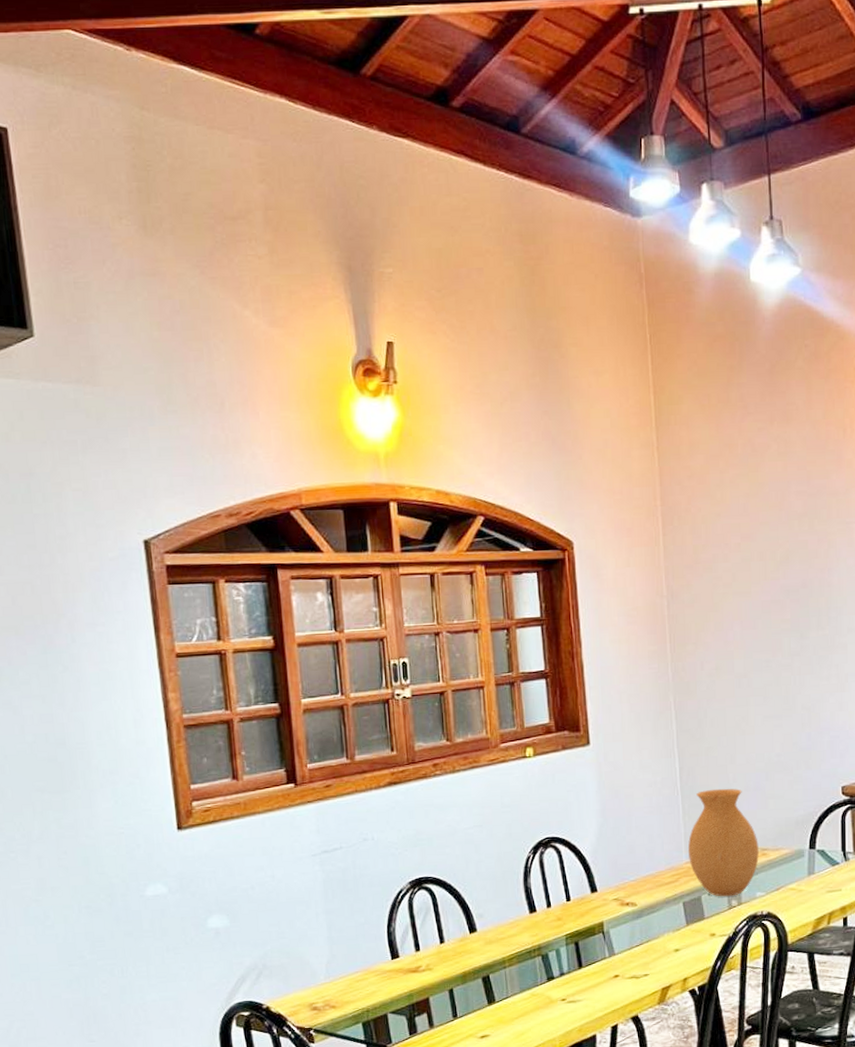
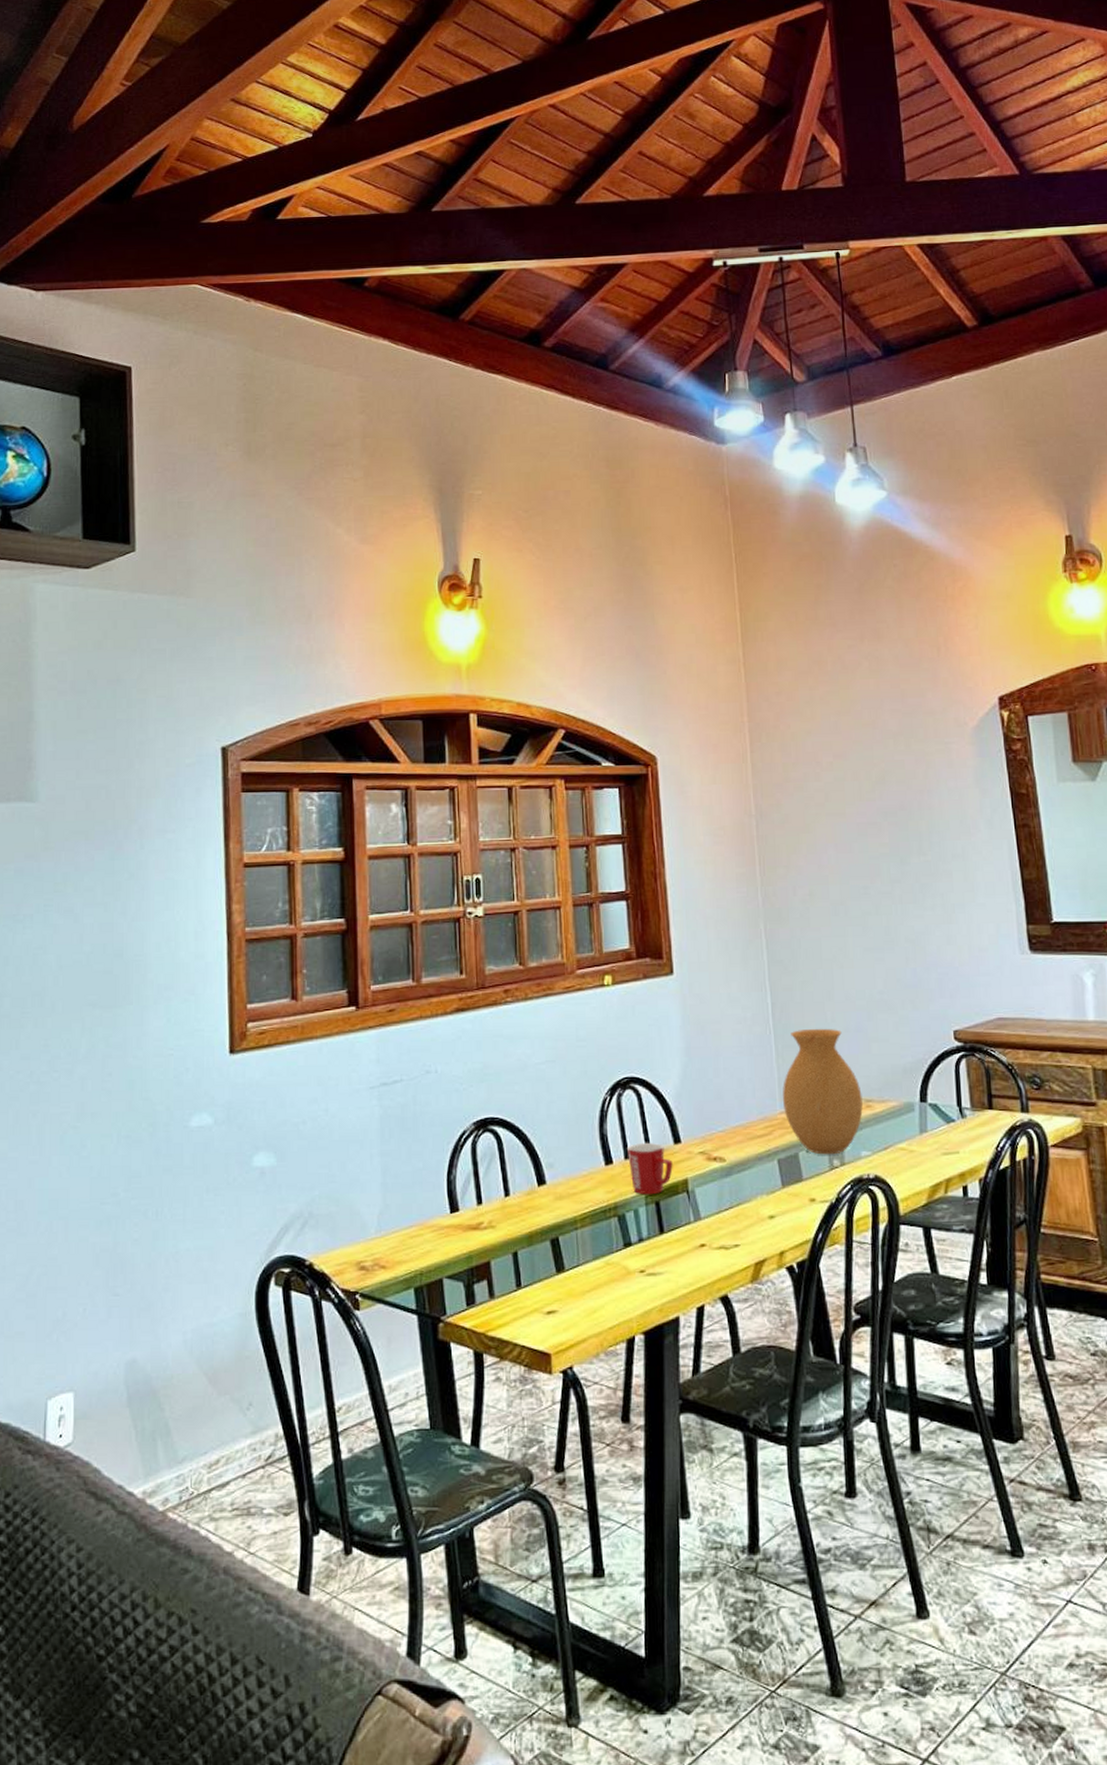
mug: none [548,892,590,937] -> present [626,1142,673,1195]

